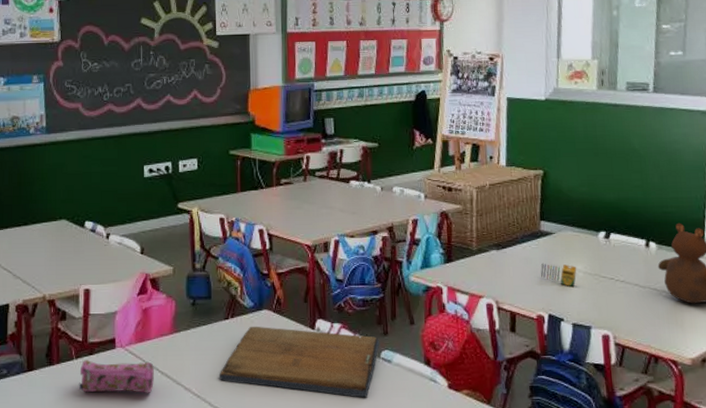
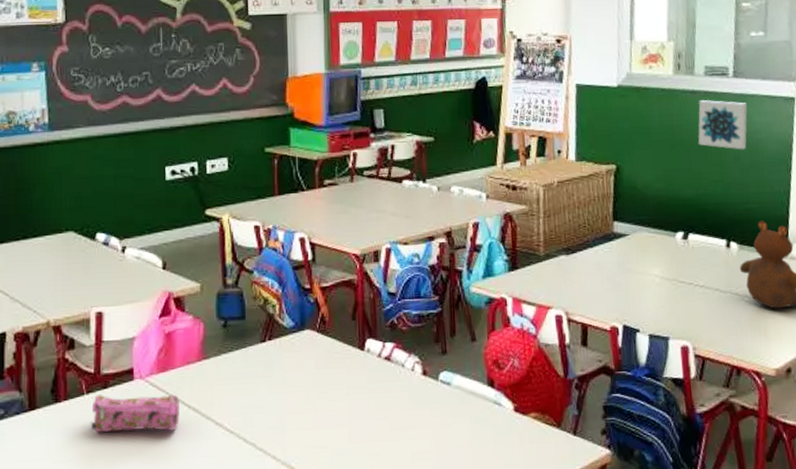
religious icon: present [220,326,380,398] -> none [256,348,438,426]
crayon: present [541,263,577,286] -> none [614,268,653,294]
wall art: none [619,113,667,159] -> present [698,100,748,150]

